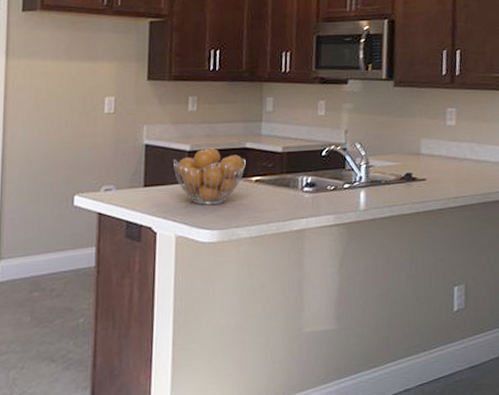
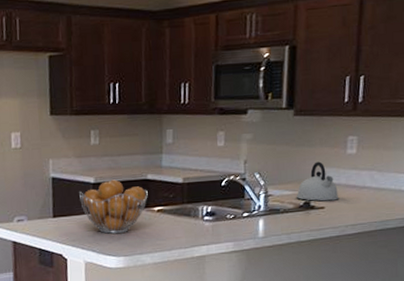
kettle: none [397,132,441,173] -> present [296,161,339,202]

